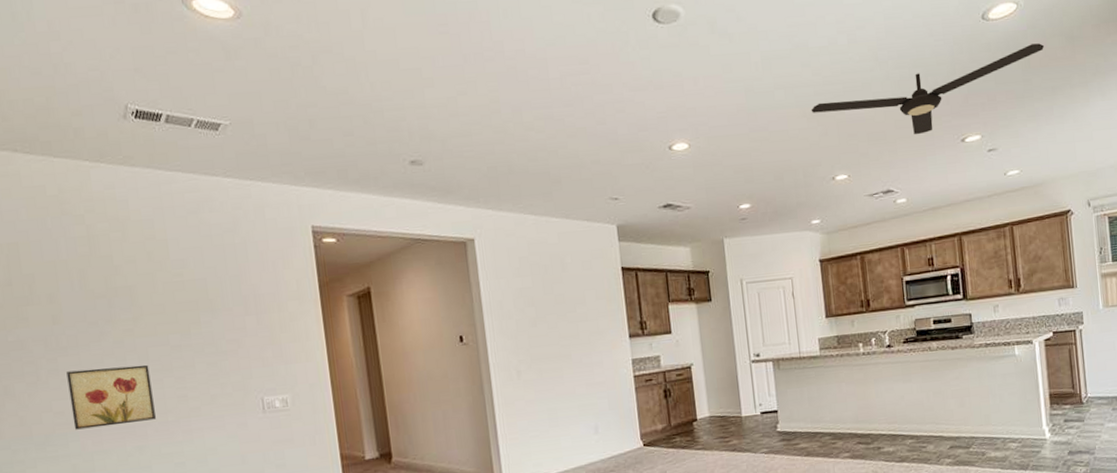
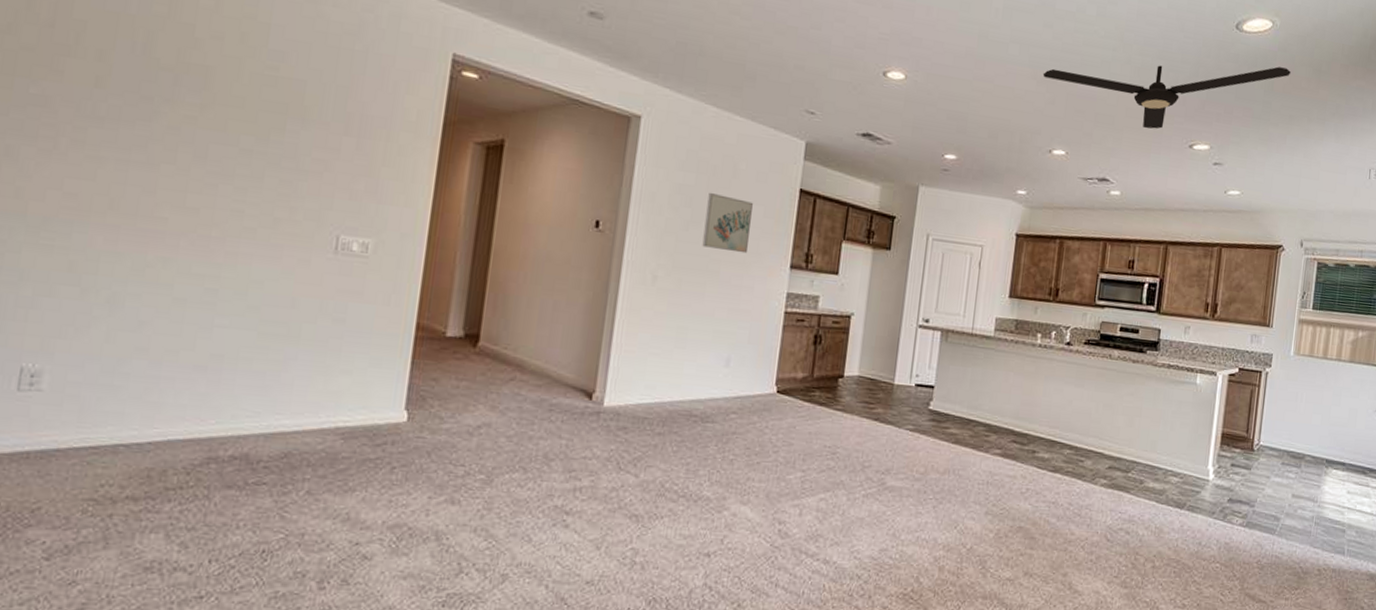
wall art: present [66,364,156,430] -> none [85,147,205,230]
wall art: none [546,288,591,337] -> present [702,192,753,254]

